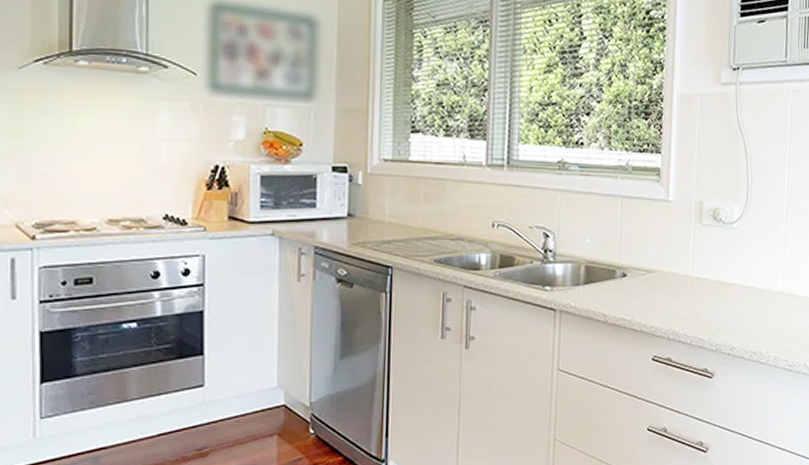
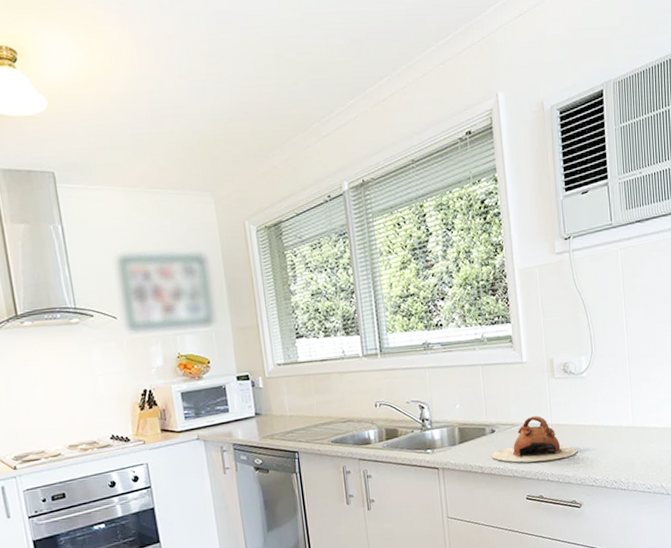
teapot: none [619,264,717,319] -> present [491,416,578,463]

